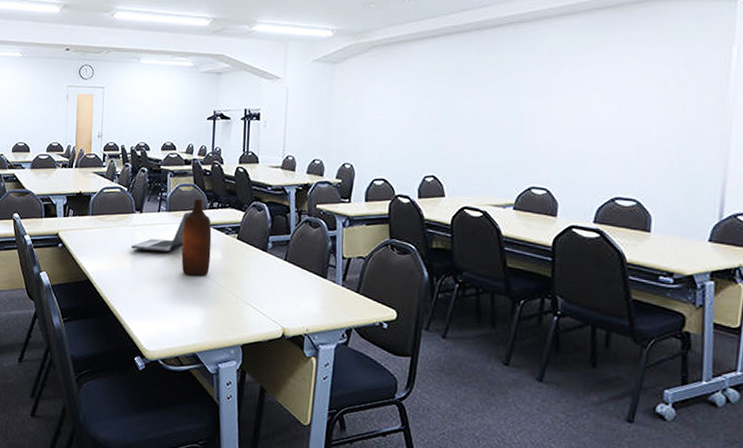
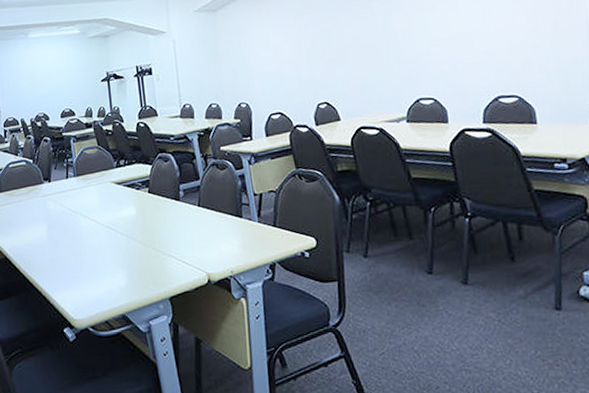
laptop: present [131,211,192,252] -> none [44,172,100,220]
bottle: present [181,199,212,276] -> none [93,159,126,237]

